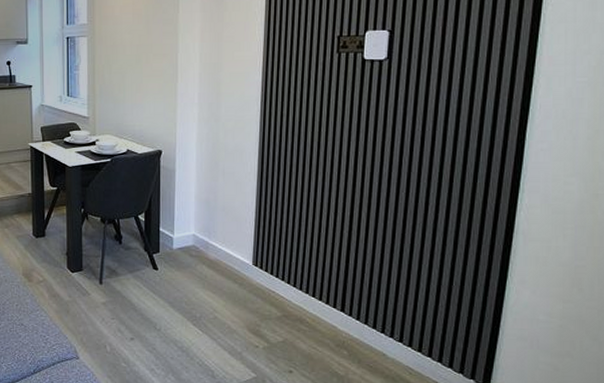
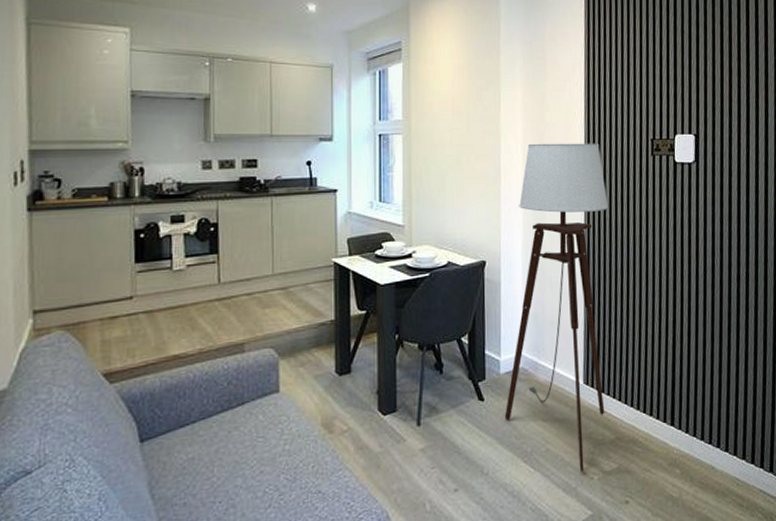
floor lamp: none [176,41,287,340] -> present [504,143,609,472]

